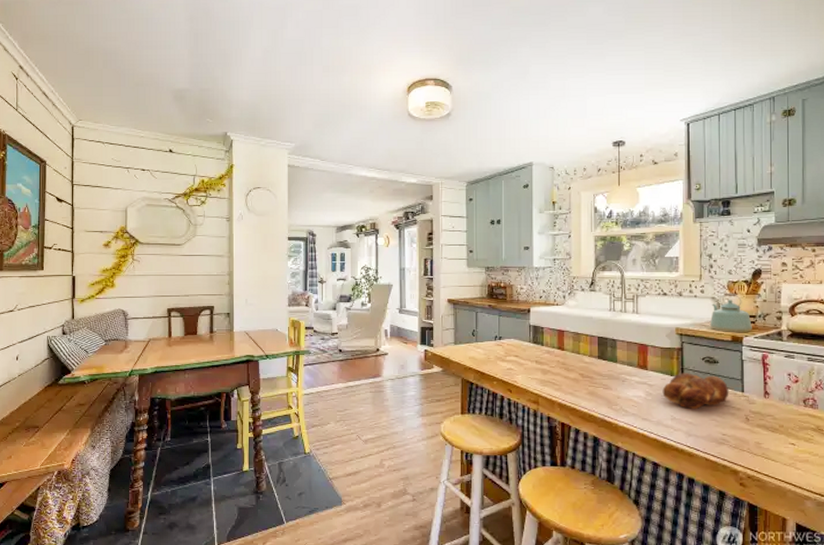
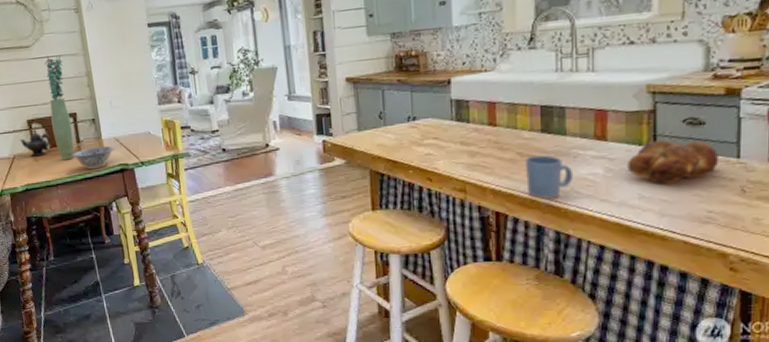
teapot: none [157,316,187,342] -> present [19,128,51,157]
vase: none [190,254,208,348] -> present [44,55,75,161]
bowl: none [203,338,244,358] -> present [71,146,115,170]
mug: none [586,377,622,414] -> present [526,155,574,199]
kettle: present [709,292,752,333] -> none [694,30,756,85]

